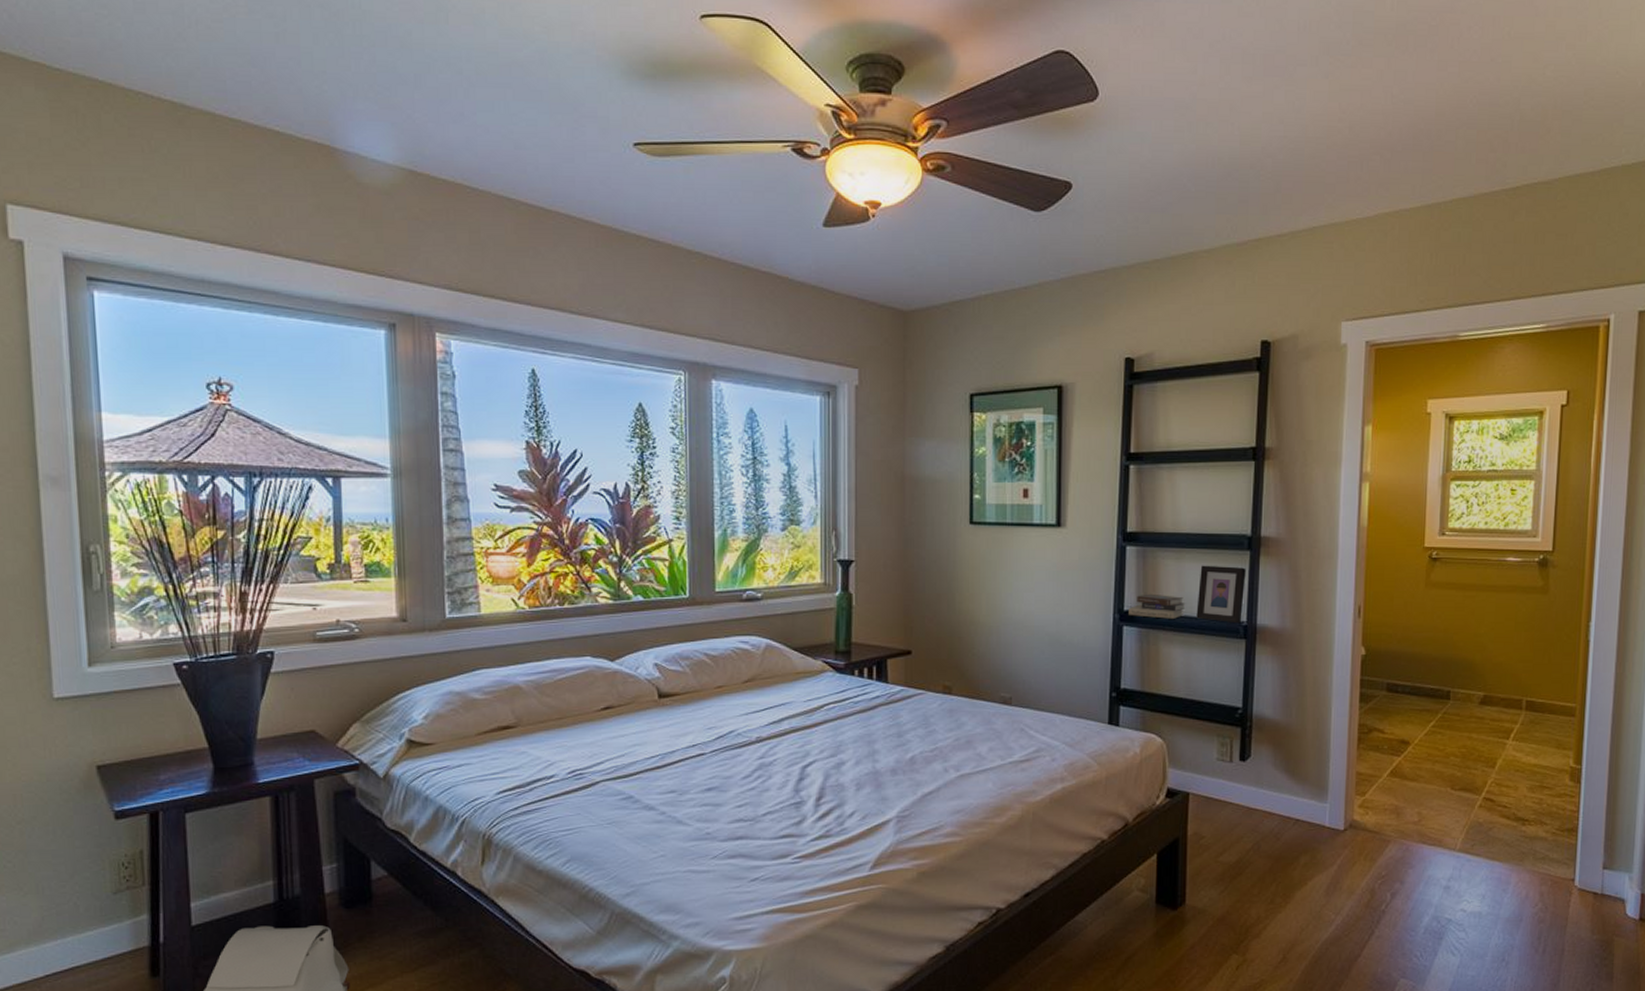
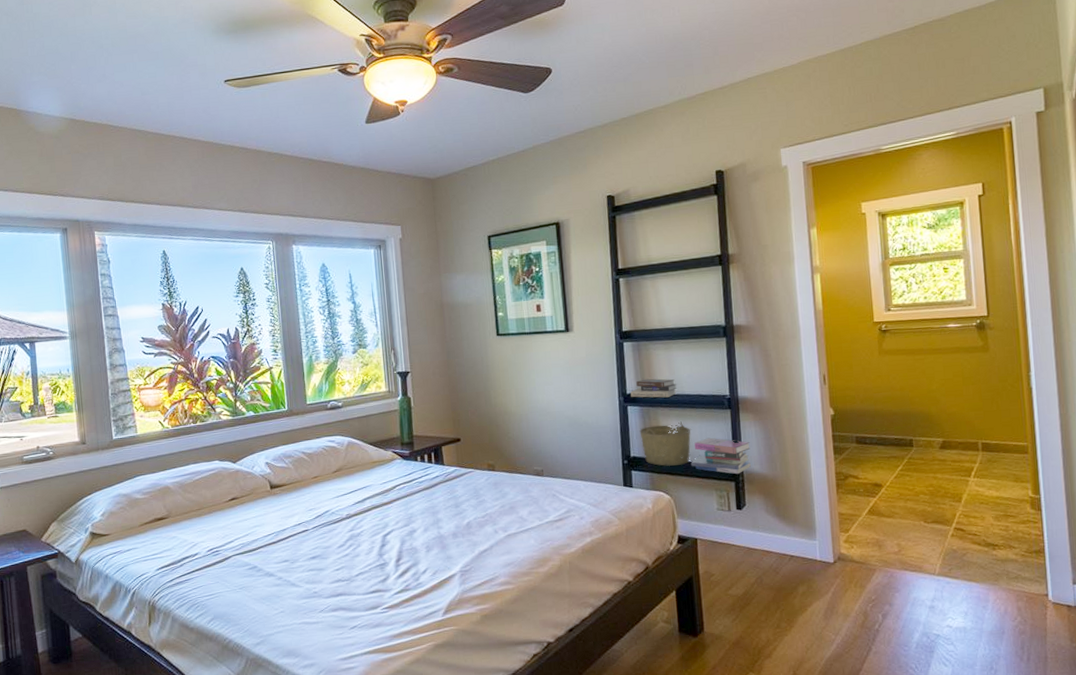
basket: none [1134,651,1195,703] -> present [639,422,691,466]
books: none [1191,672,1264,719] -> present [691,437,751,475]
picture frame: present [1196,565,1246,624] -> none [686,351,725,397]

